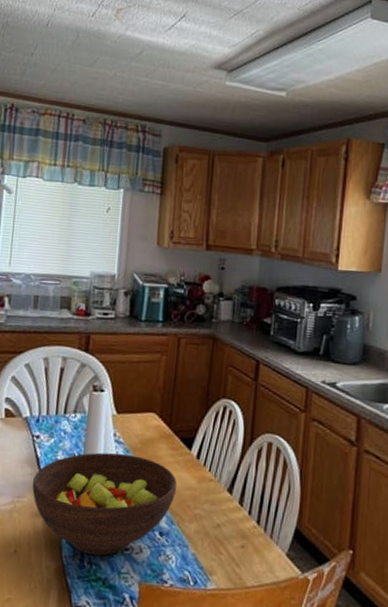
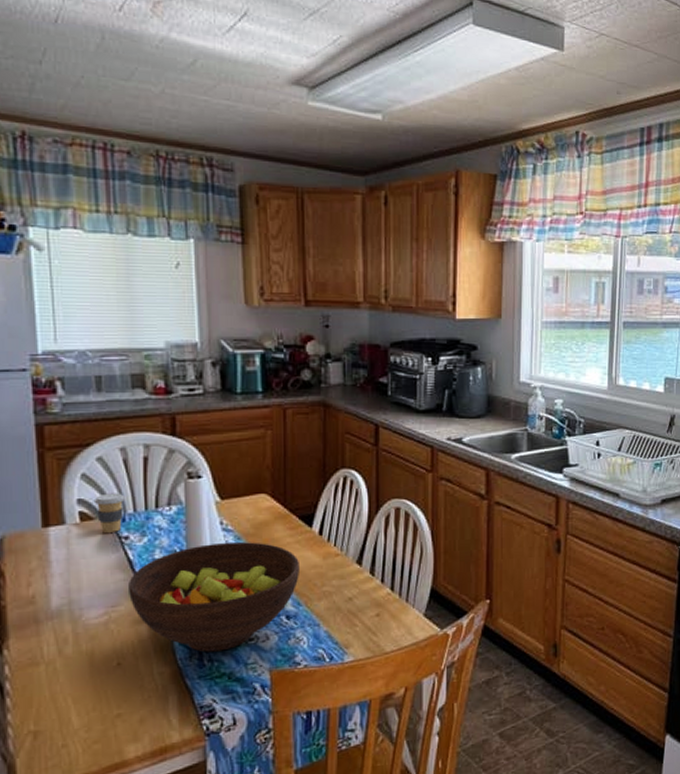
coffee cup: none [17,395,42,431] -> present [93,493,125,533]

